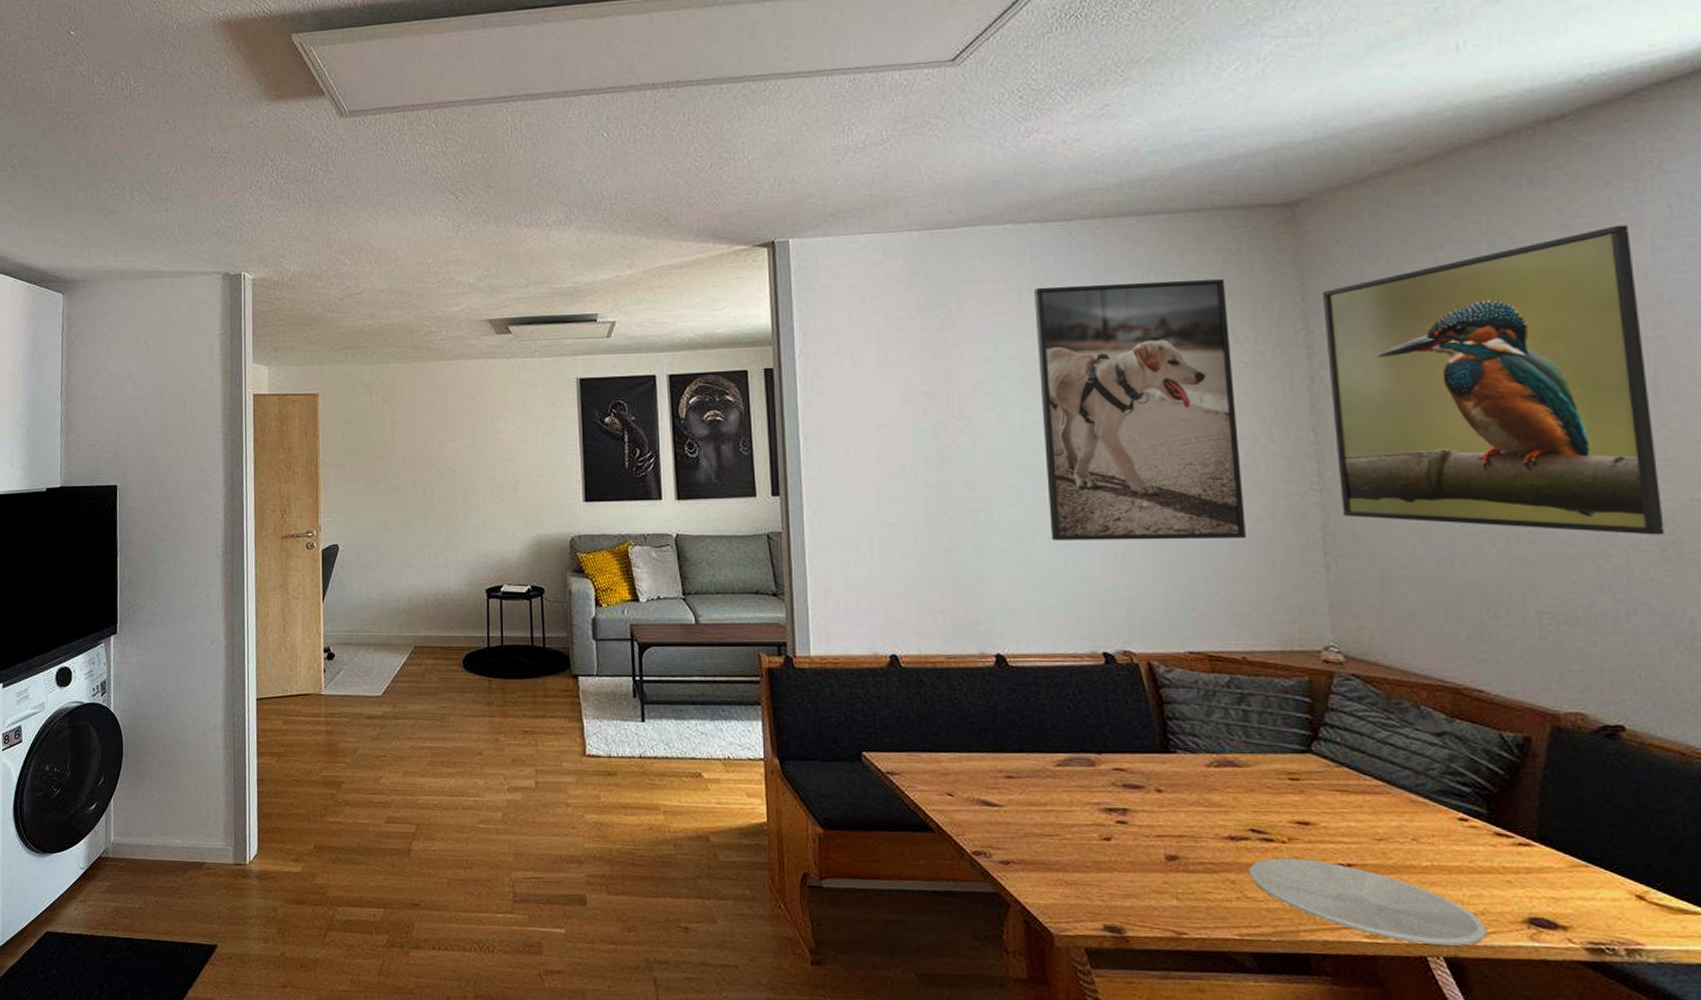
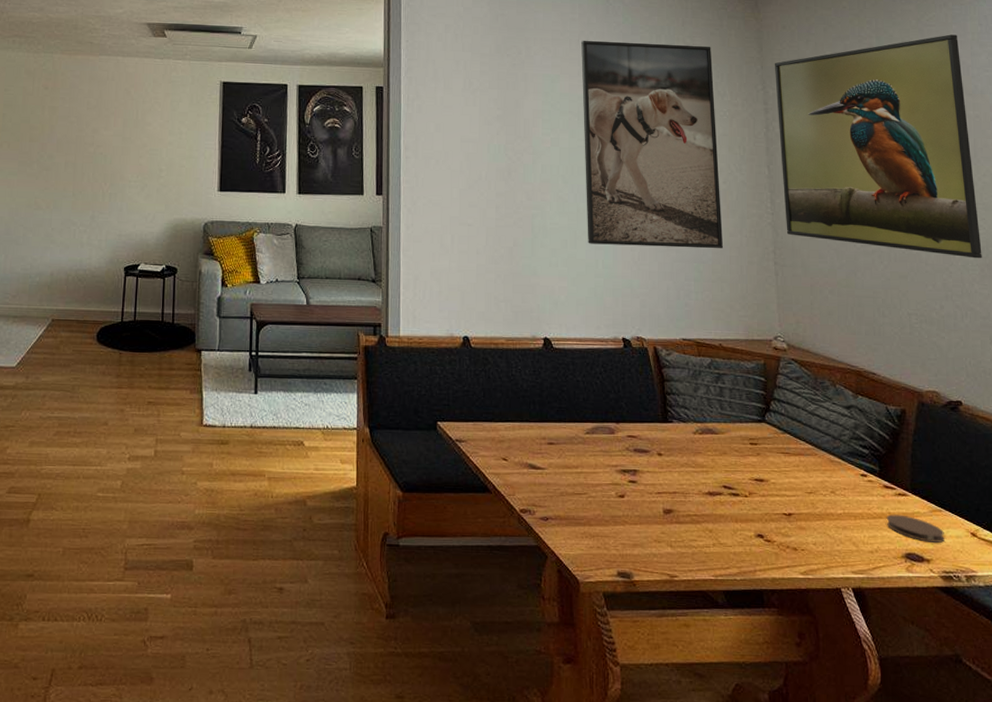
plate: present [1248,858,1487,947] -> none [721,509,879,579]
coaster: none [1498,869,1592,906] -> present [886,514,945,543]

